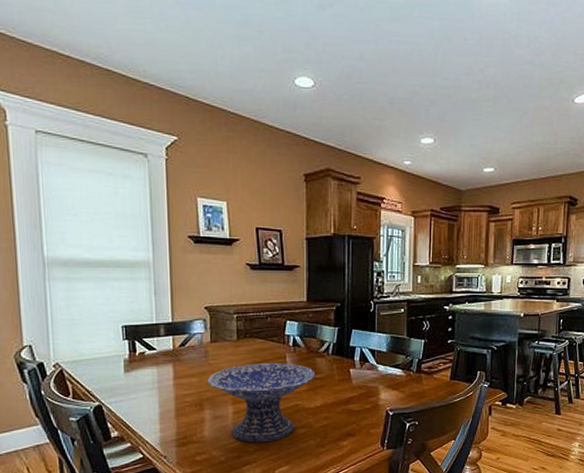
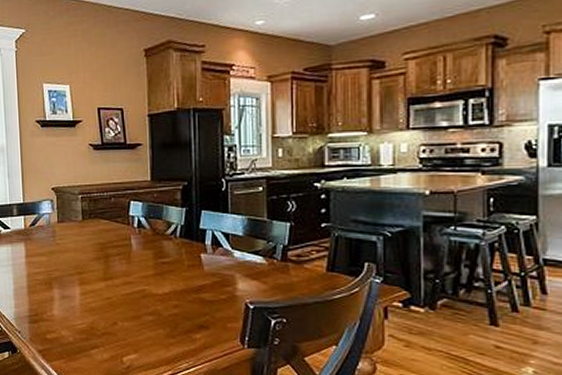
decorative bowl: present [207,363,316,443] -> none [55,245,163,327]

